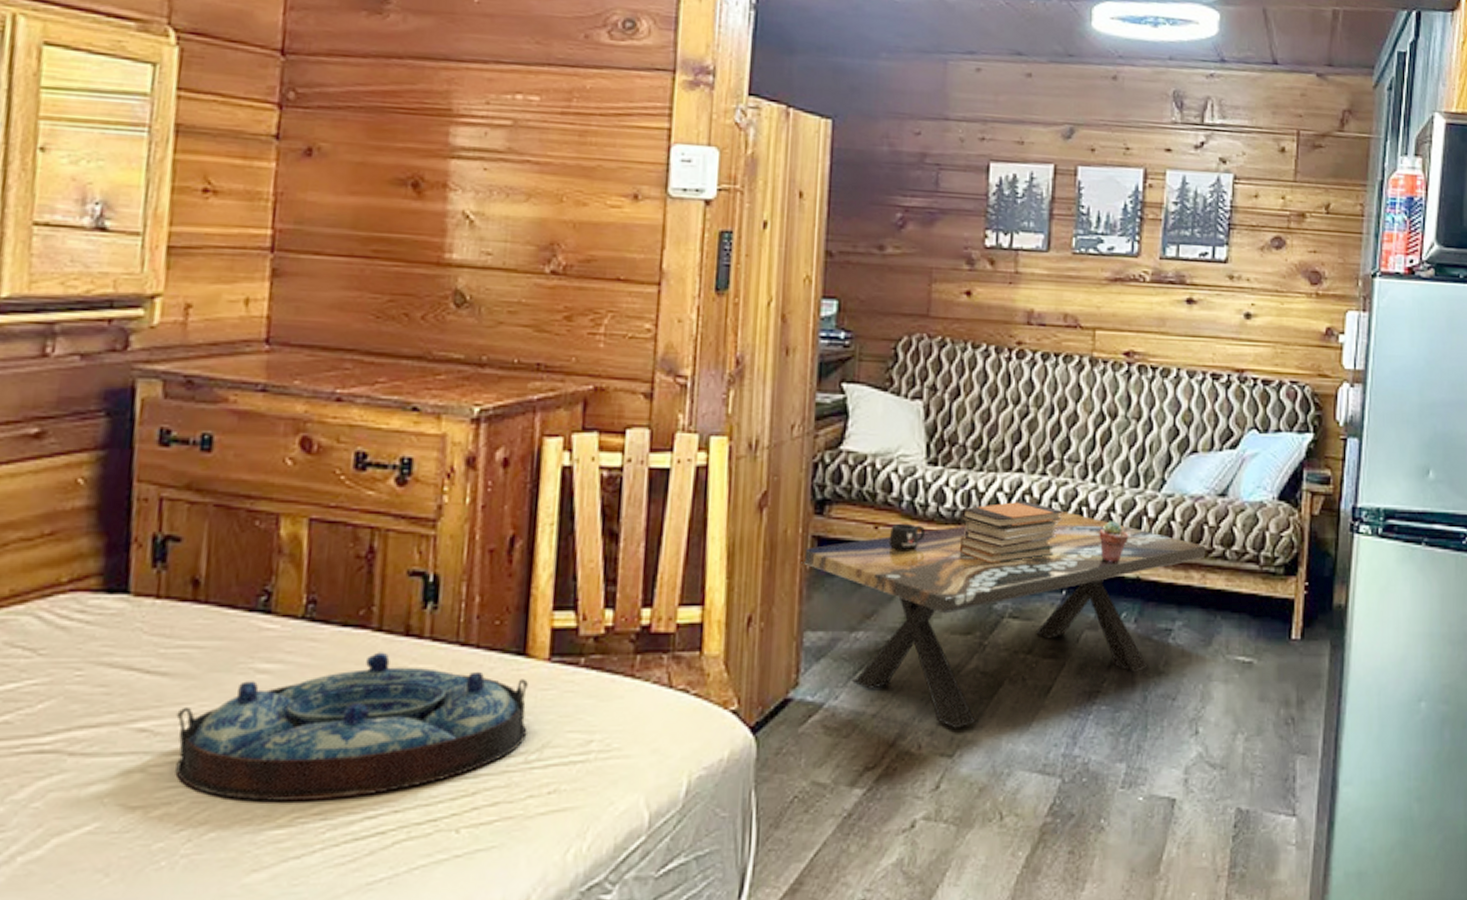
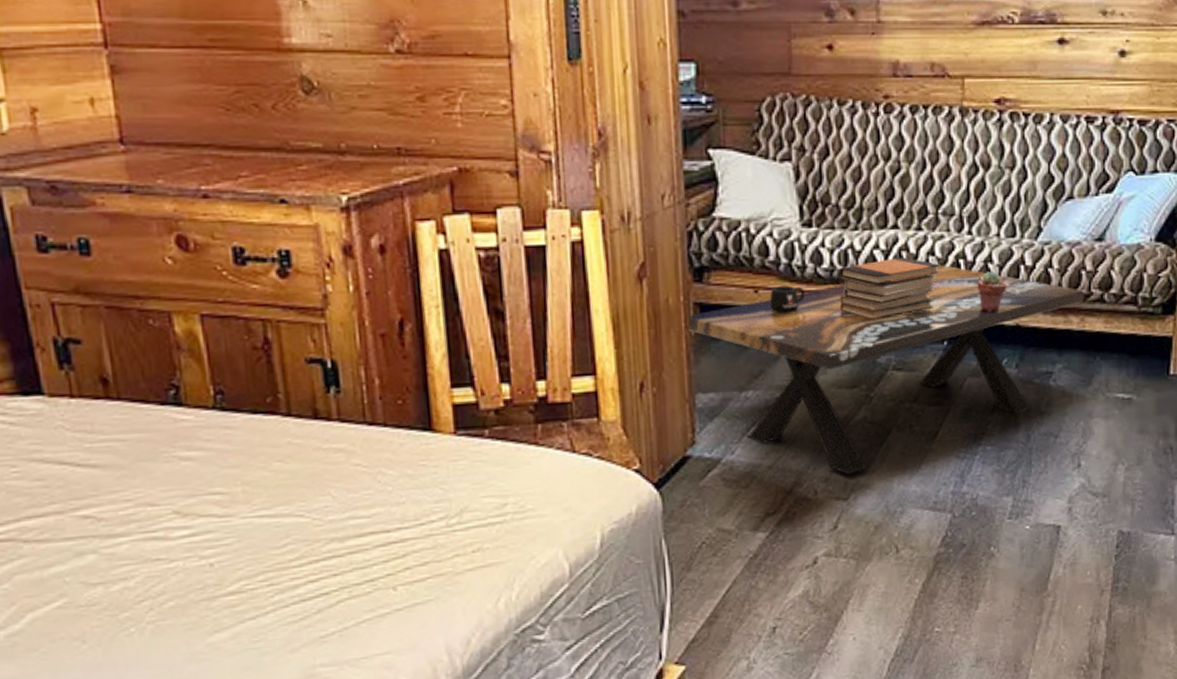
serving tray: present [175,652,528,802] -> none [114,435,445,573]

